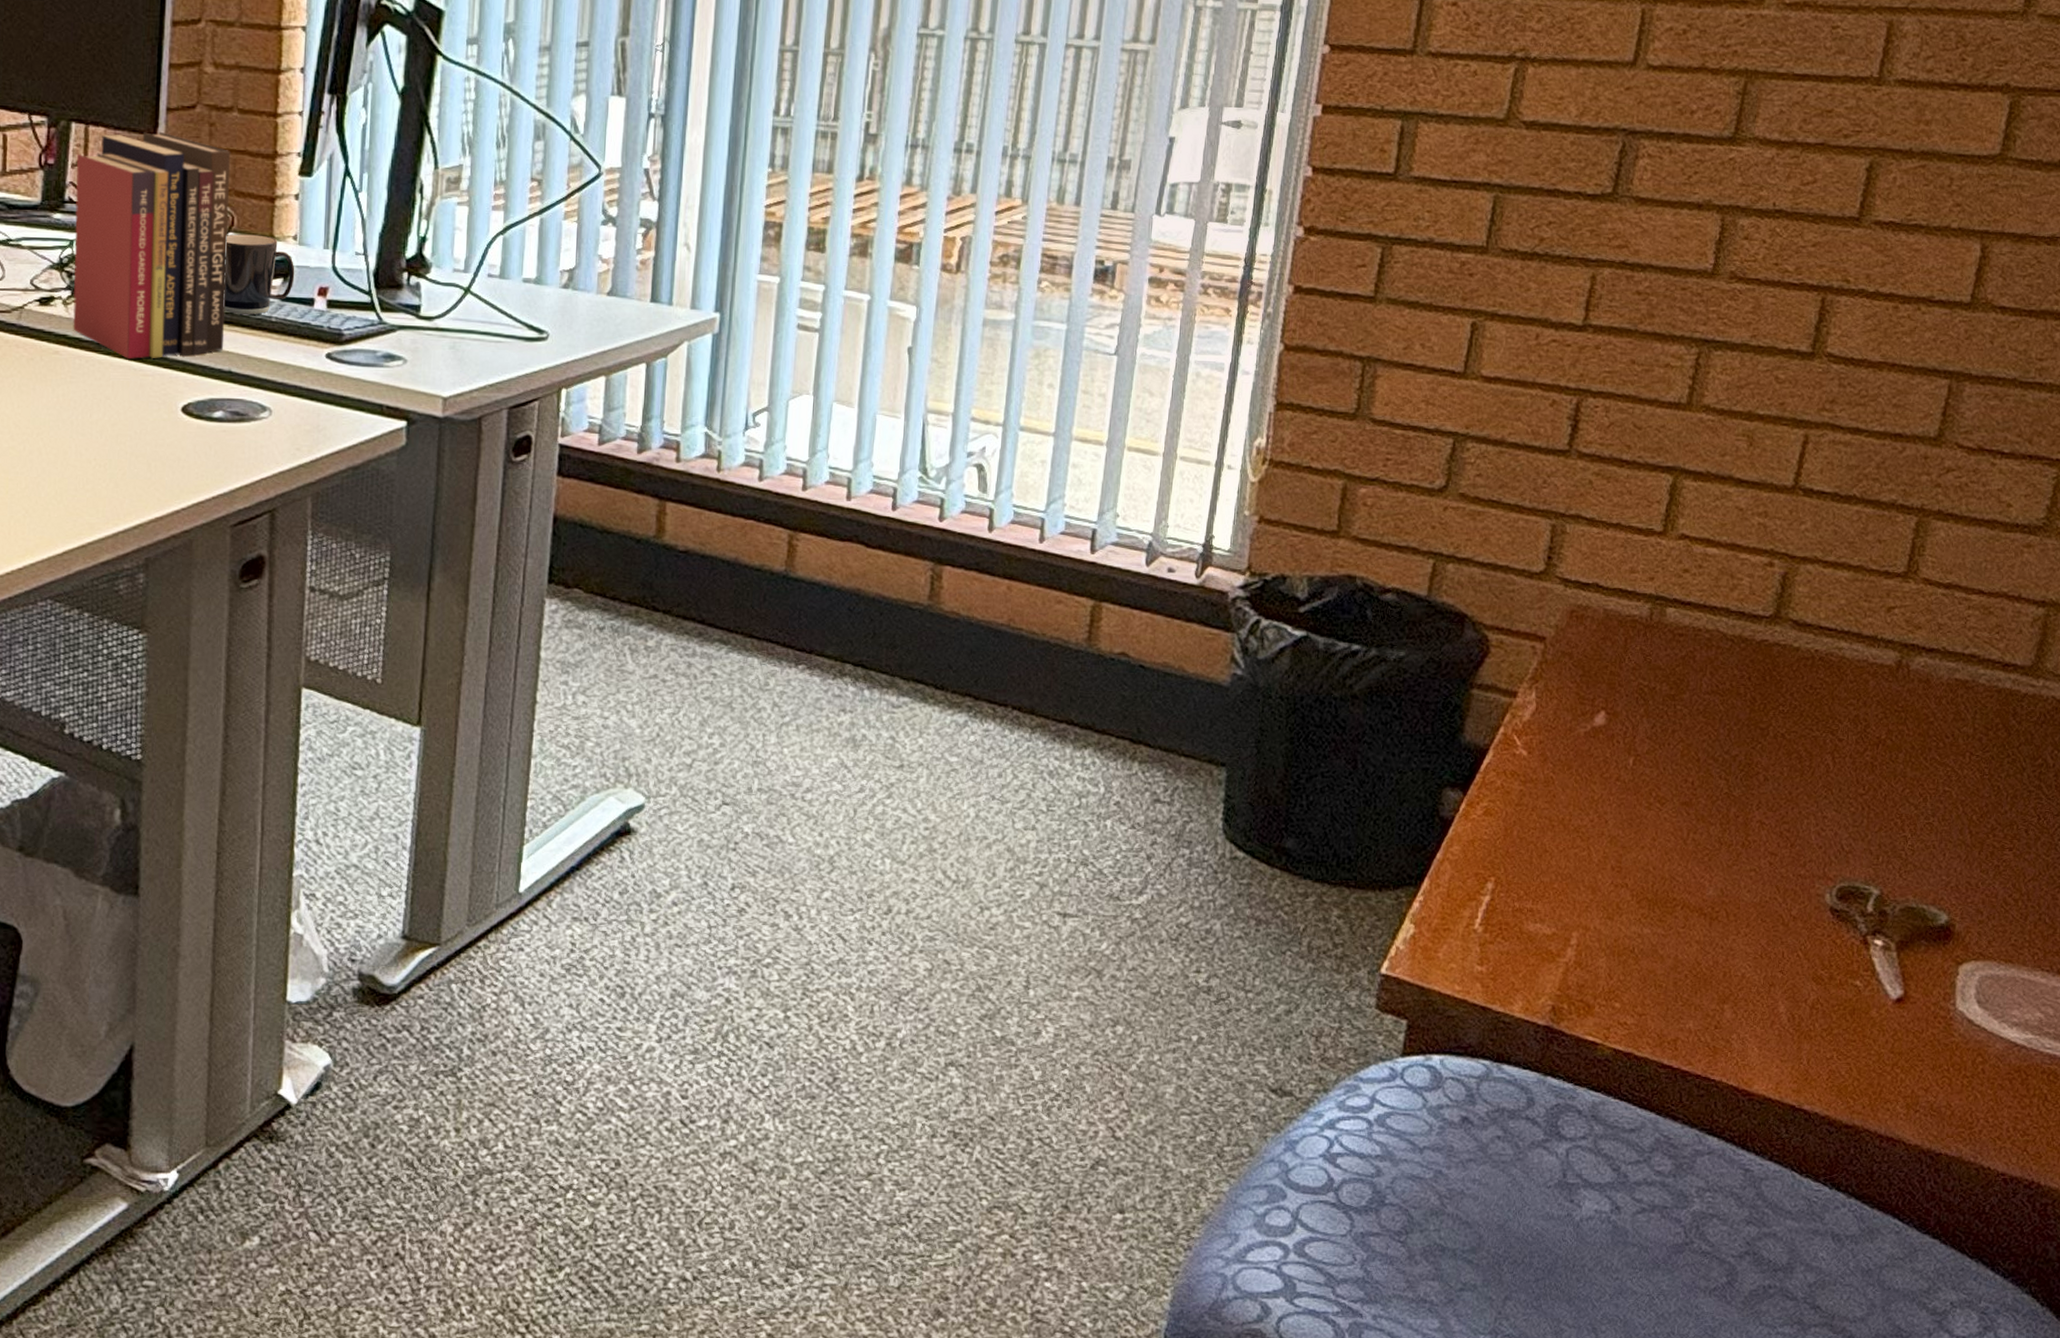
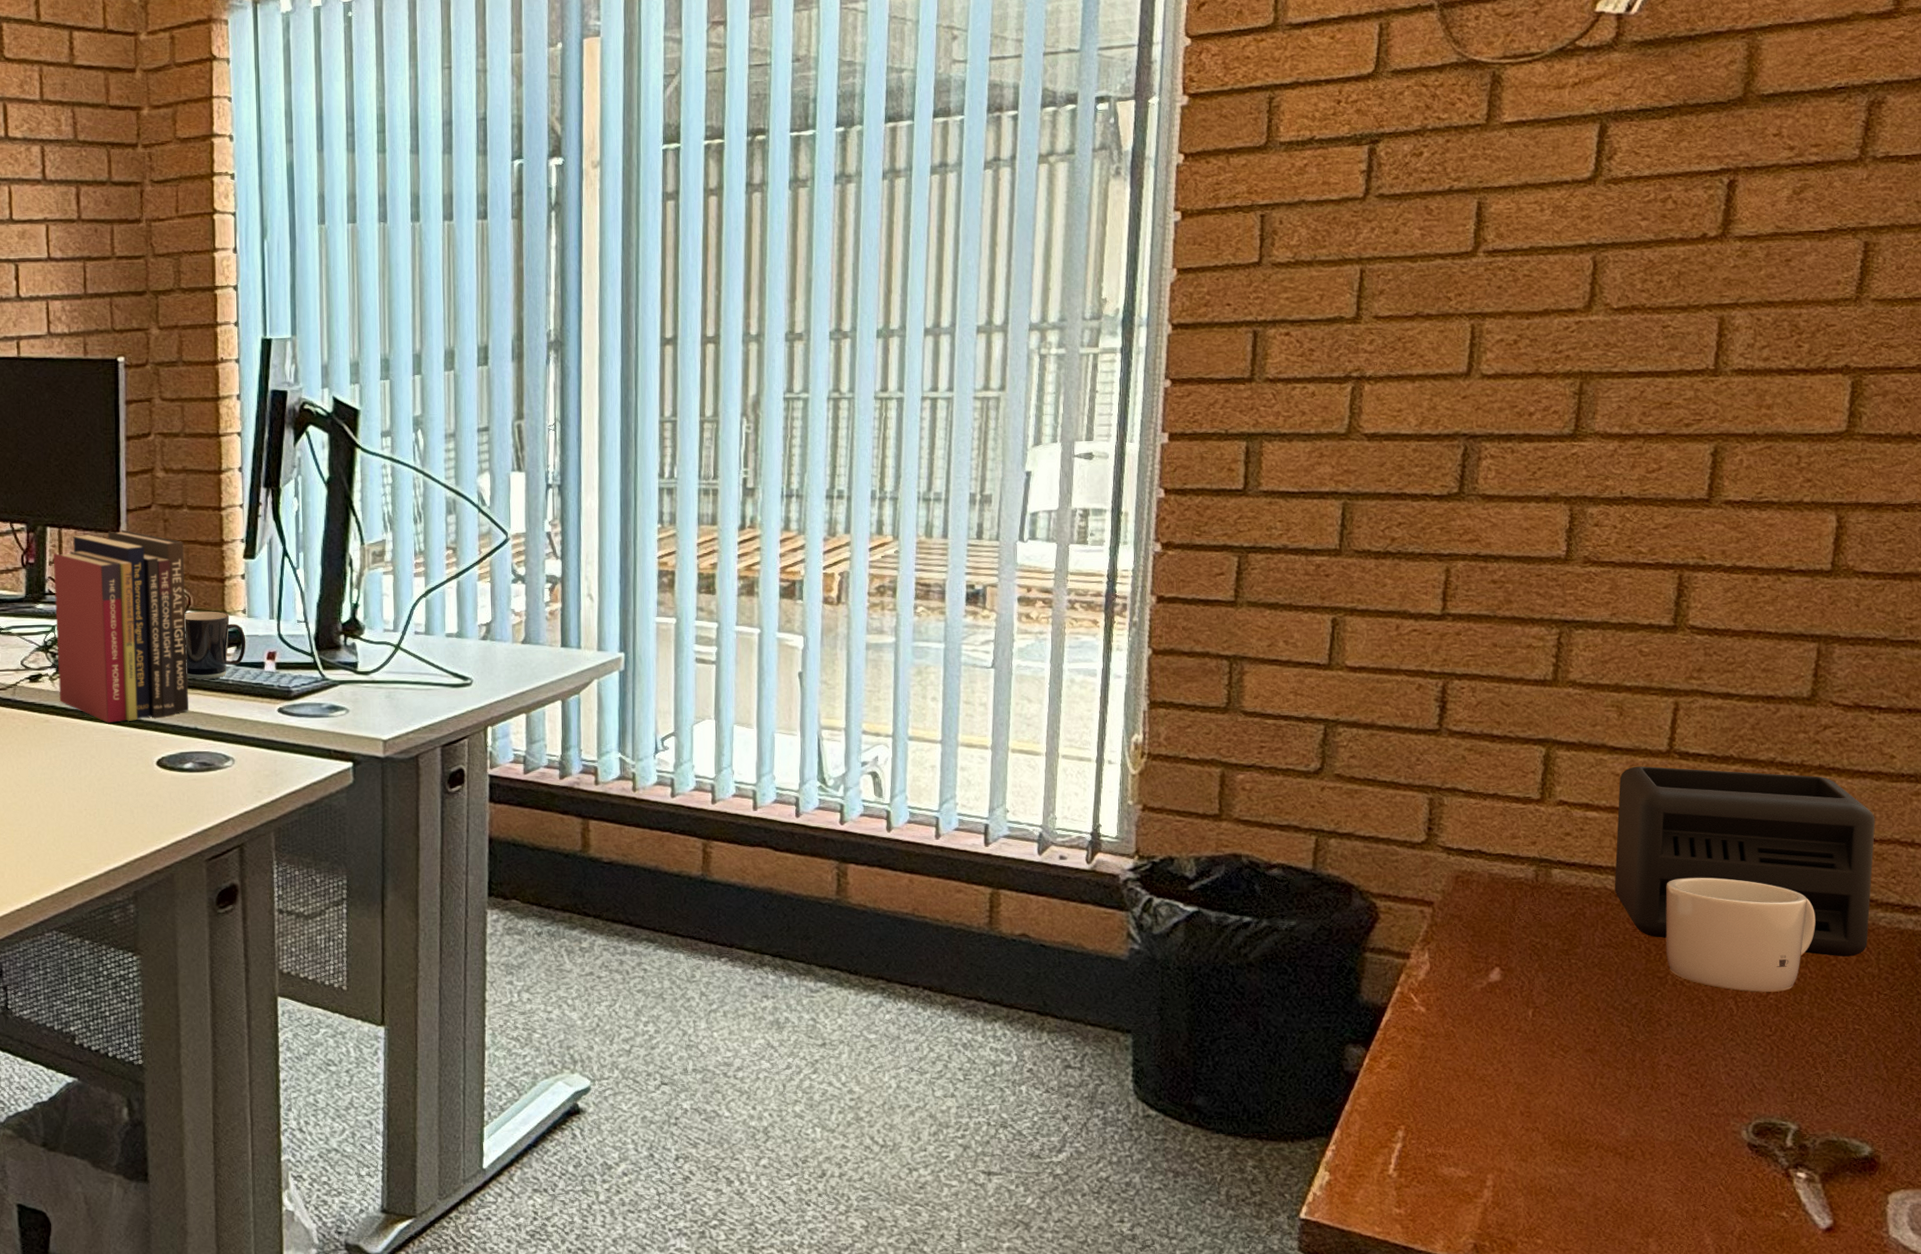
desk organizer: none [1726,501,1987,715] -> present [1614,766,1876,957]
mug: none [1770,623,1919,749] -> present [1665,877,1816,992]

